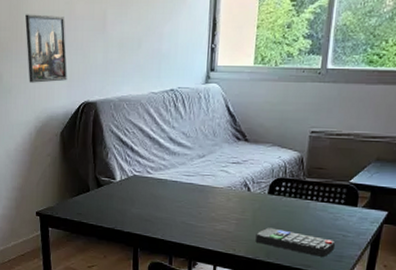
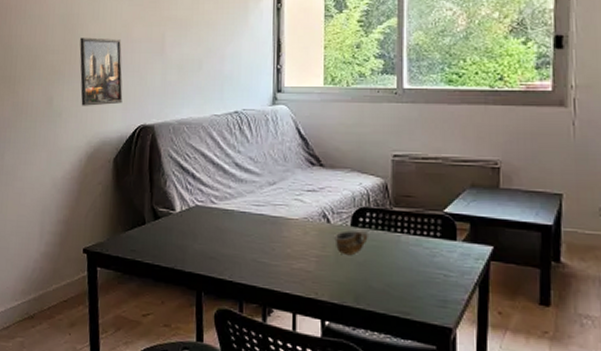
cup: none [253,197,282,219] -> present [334,229,368,256]
remote control: present [255,227,336,257] -> none [341,266,437,302]

